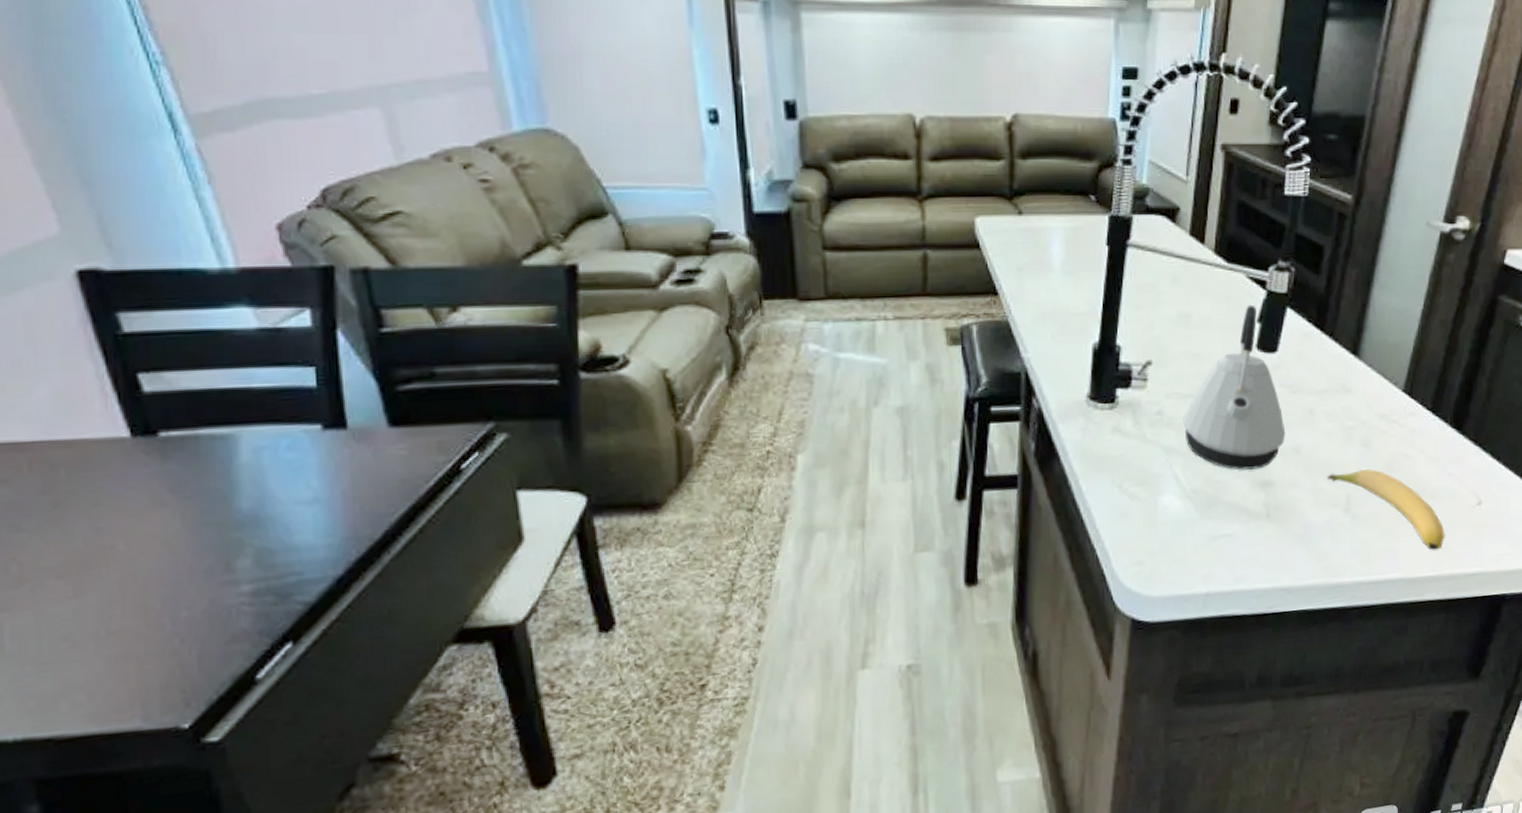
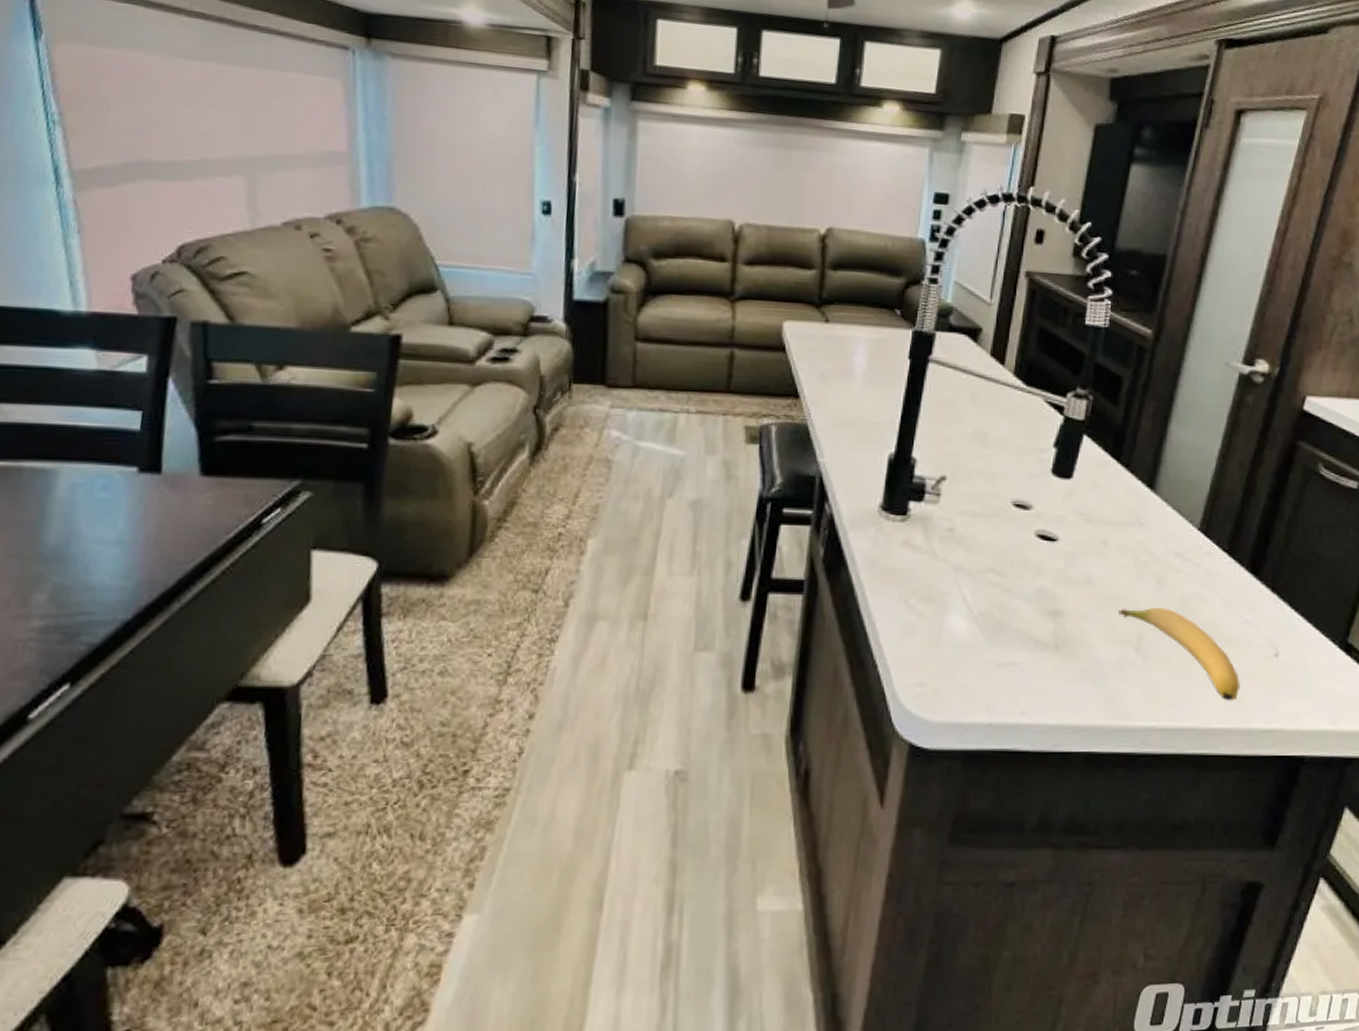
kettle: present [1183,304,1286,470] -> none [974,429,1078,597]

